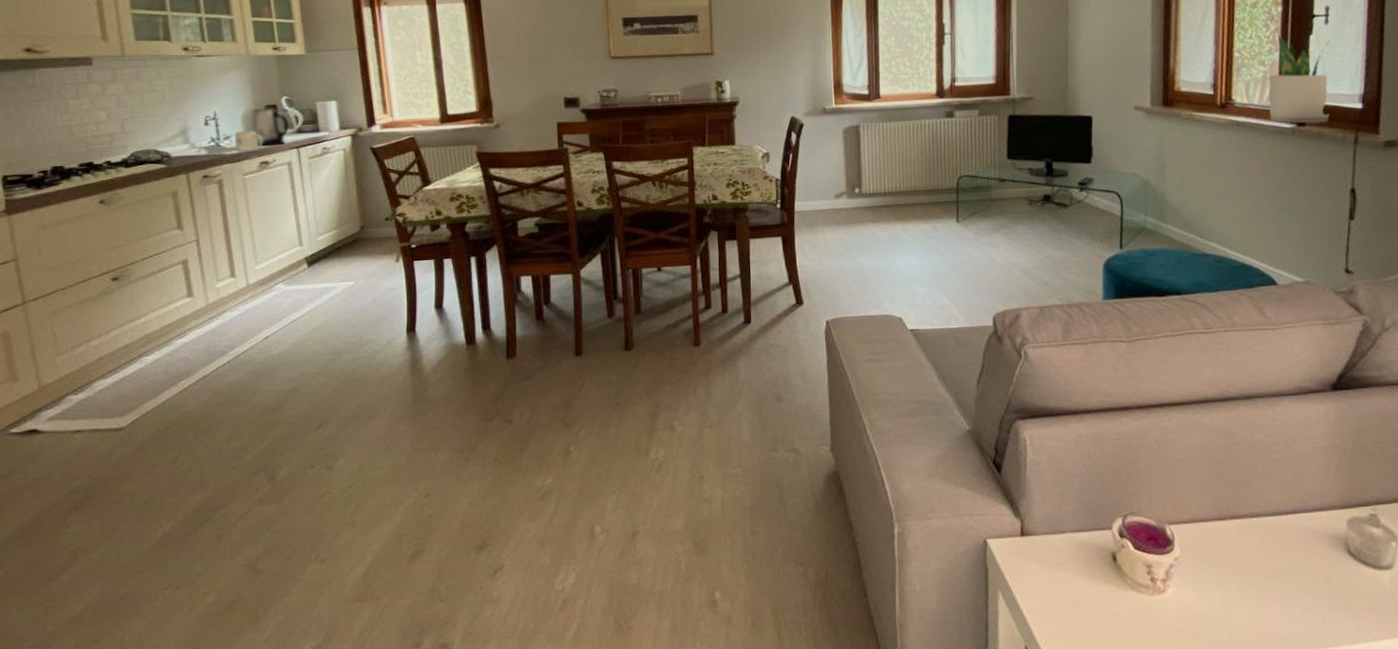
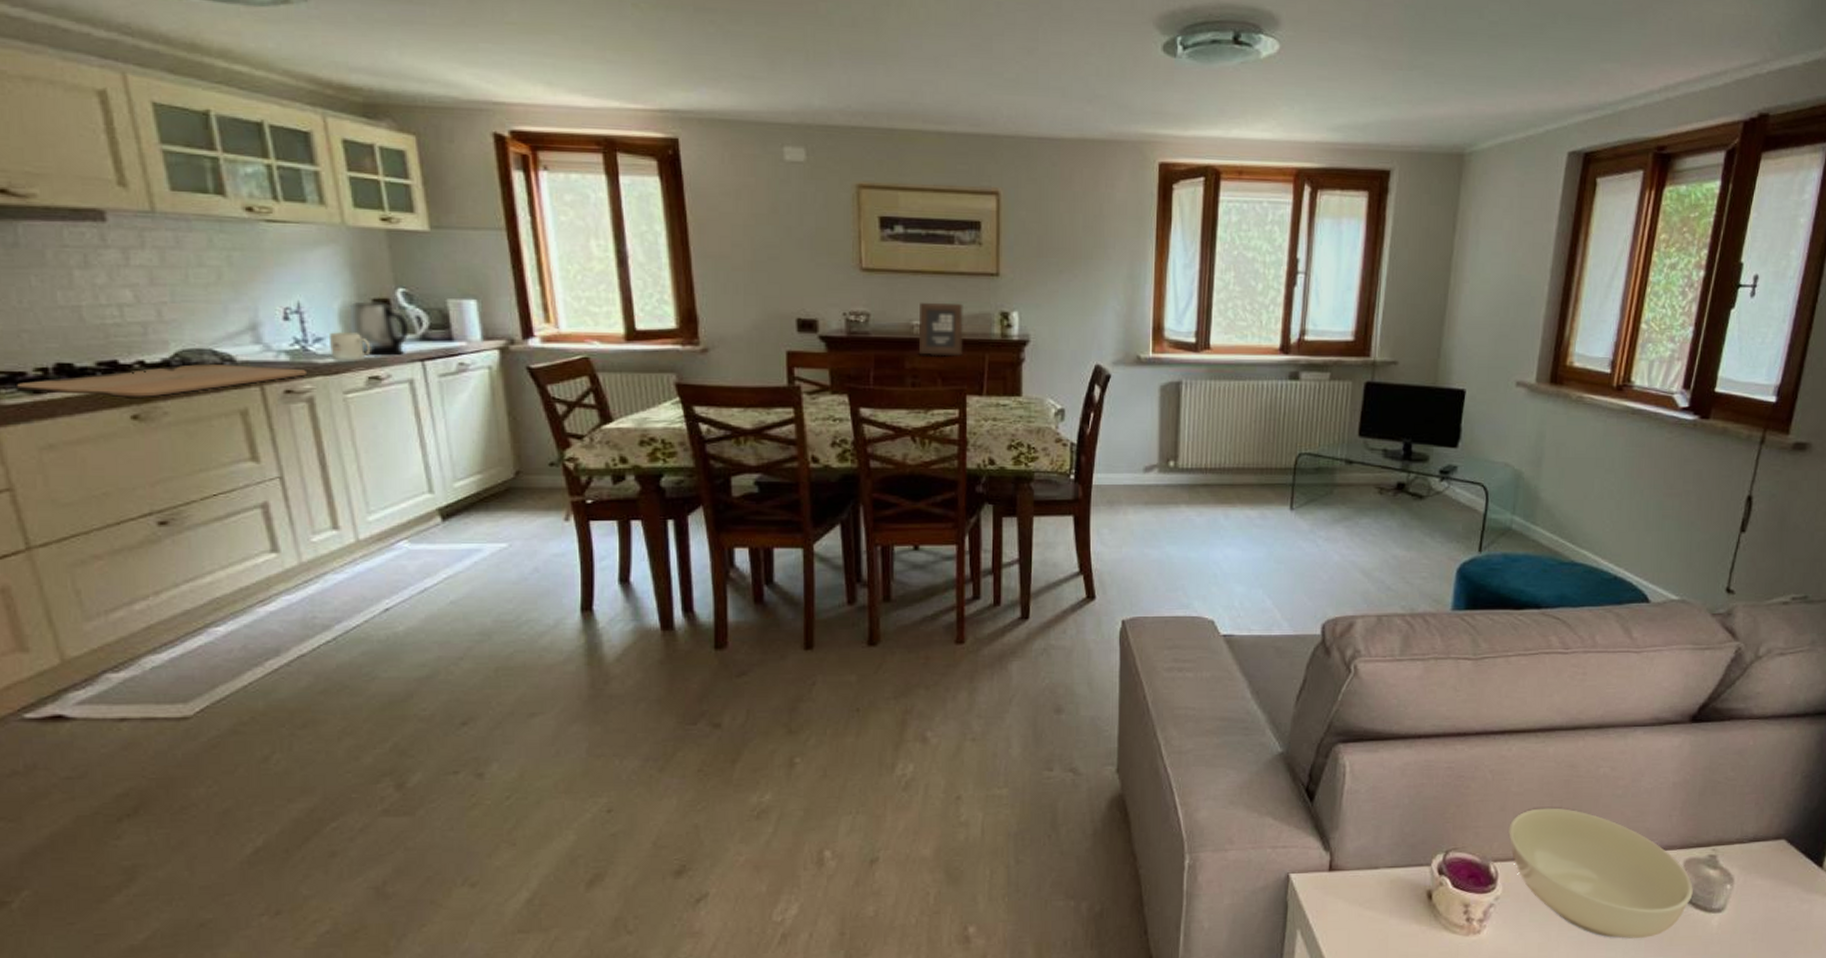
chopping board: none [25,159,219,188] -> present [16,363,308,397]
picture frame: none [654,77,689,119] -> present [919,302,963,357]
bowl: none [1178,473,1360,597] -> present [1508,807,1693,939]
planter: present [1268,33,1331,124] -> none [1670,304,1753,418]

